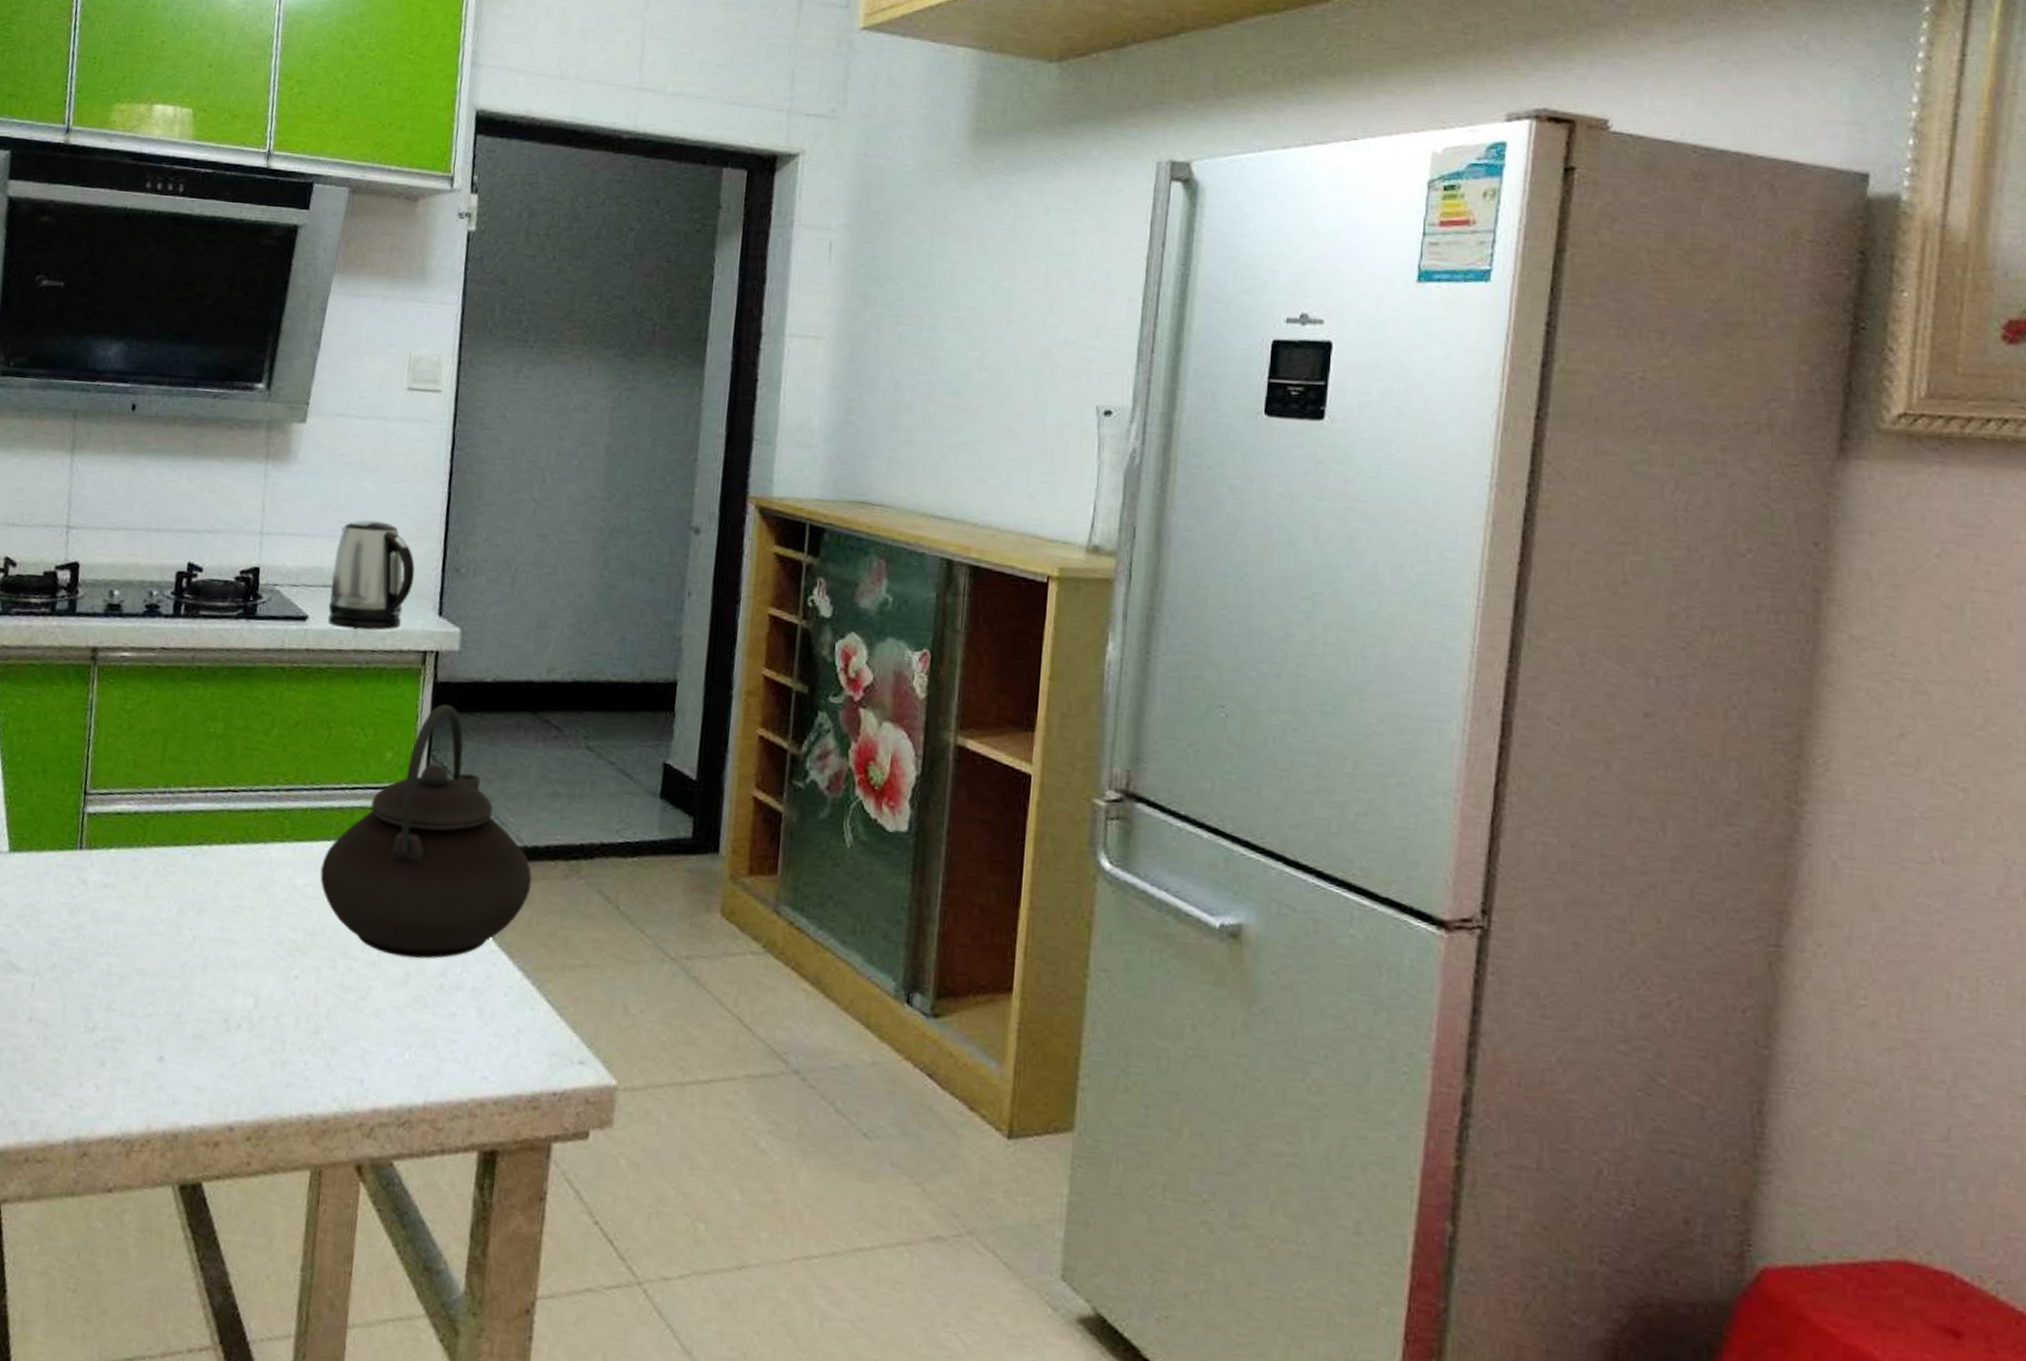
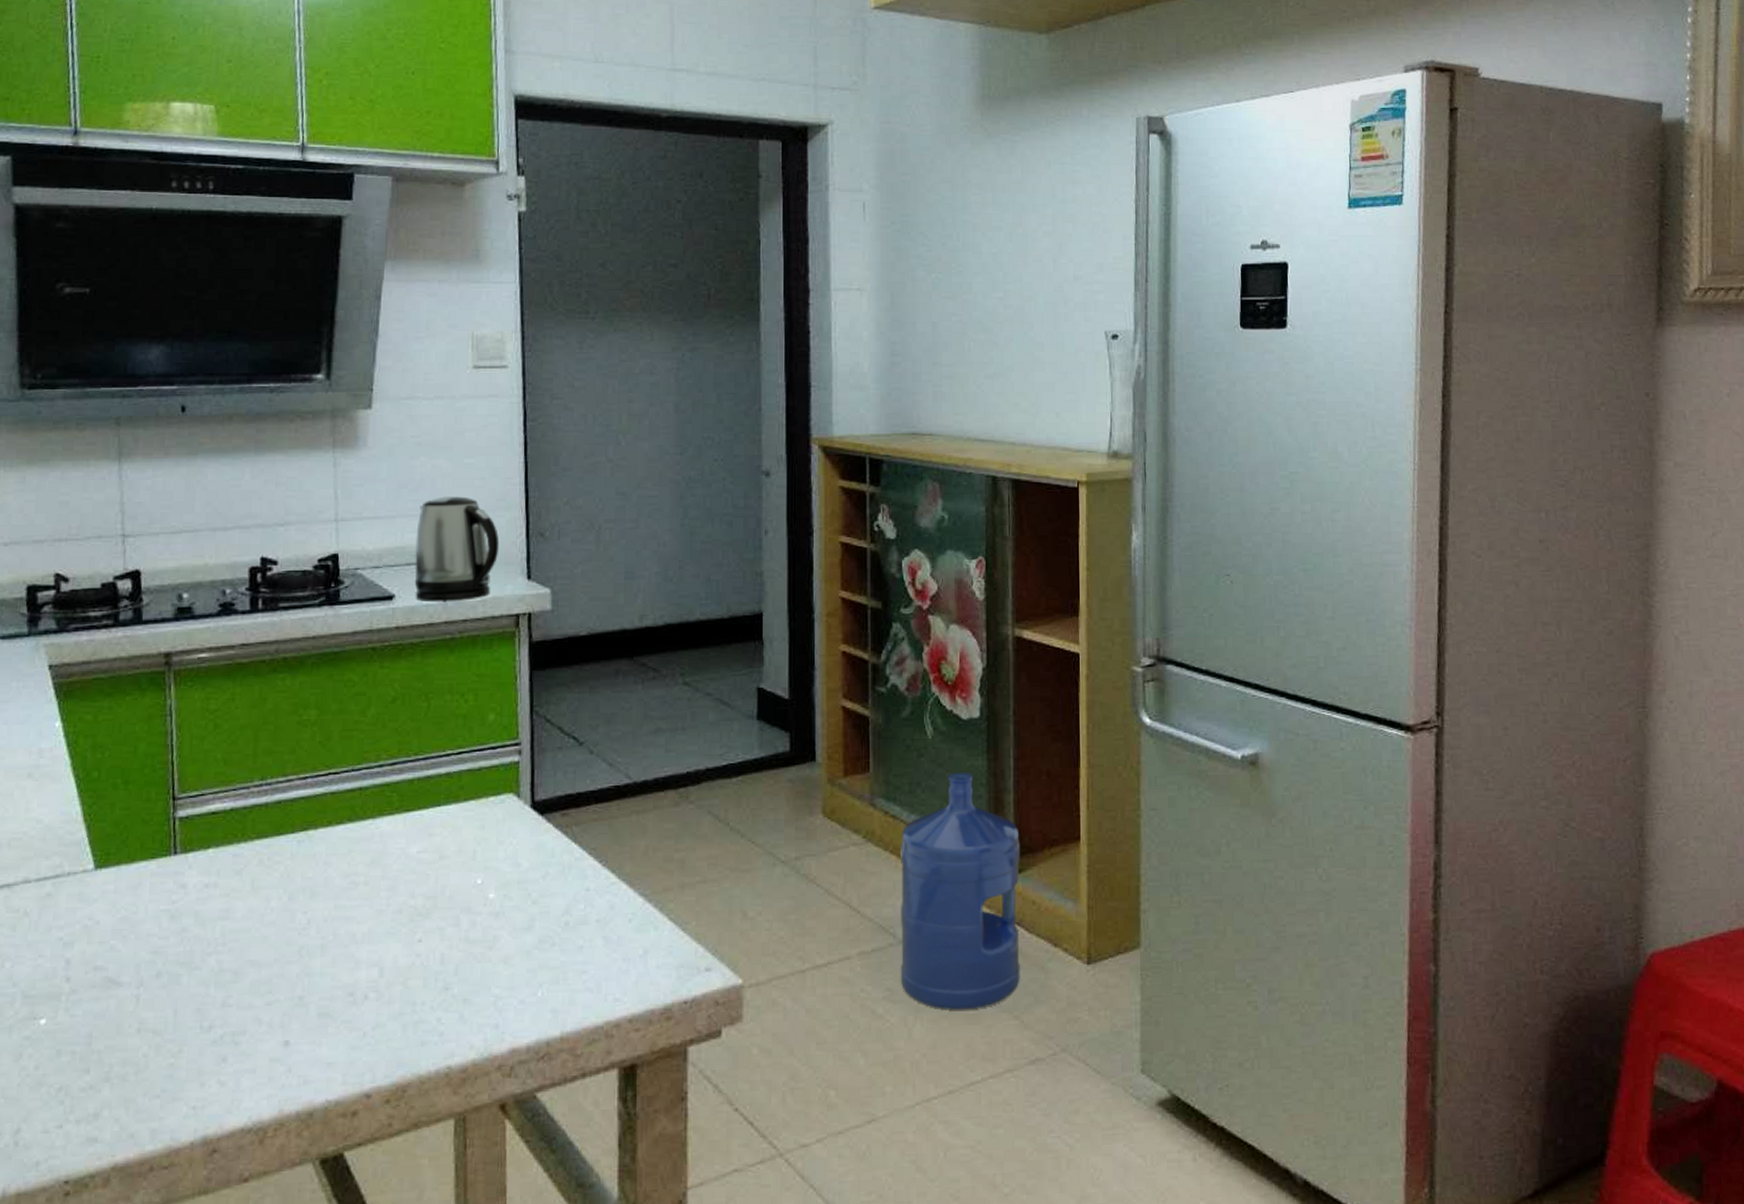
teapot: present [320,704,533,959] -> none [433,662,645,903]
water jug: none [789,890,942,1165] -> present [900,772,1020,1010]

